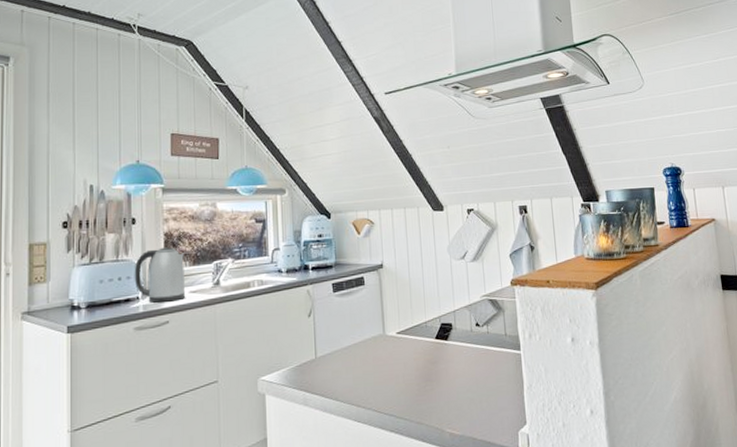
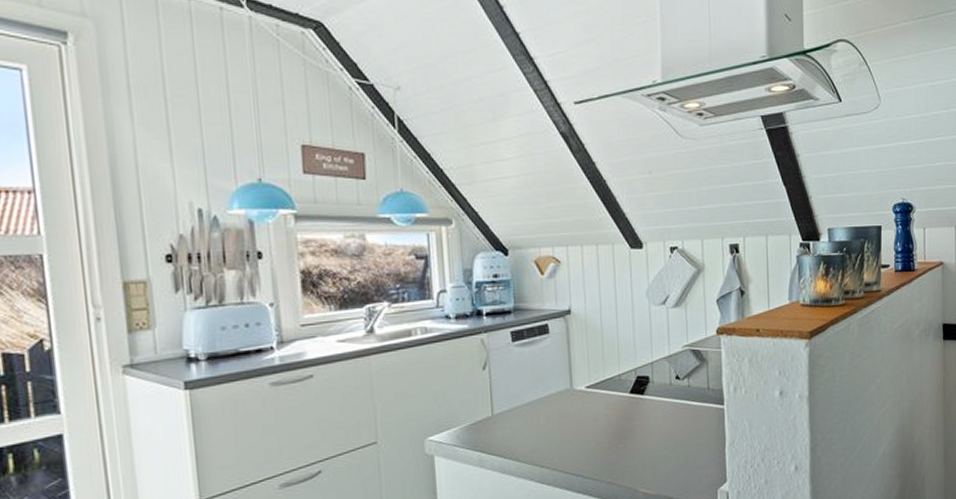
kettle: present [135,247,185,303] -> none [265,287,331,354]

